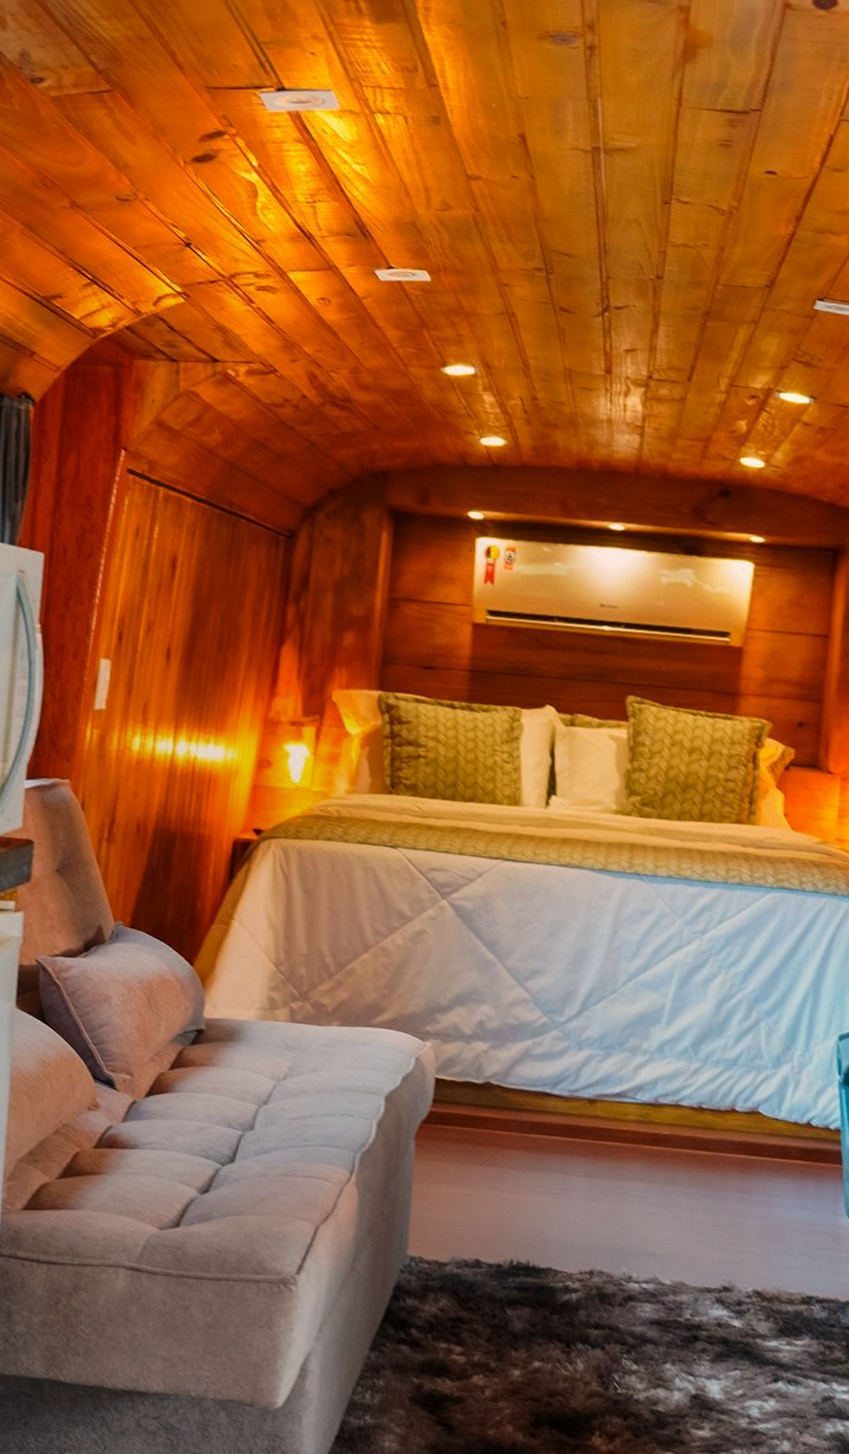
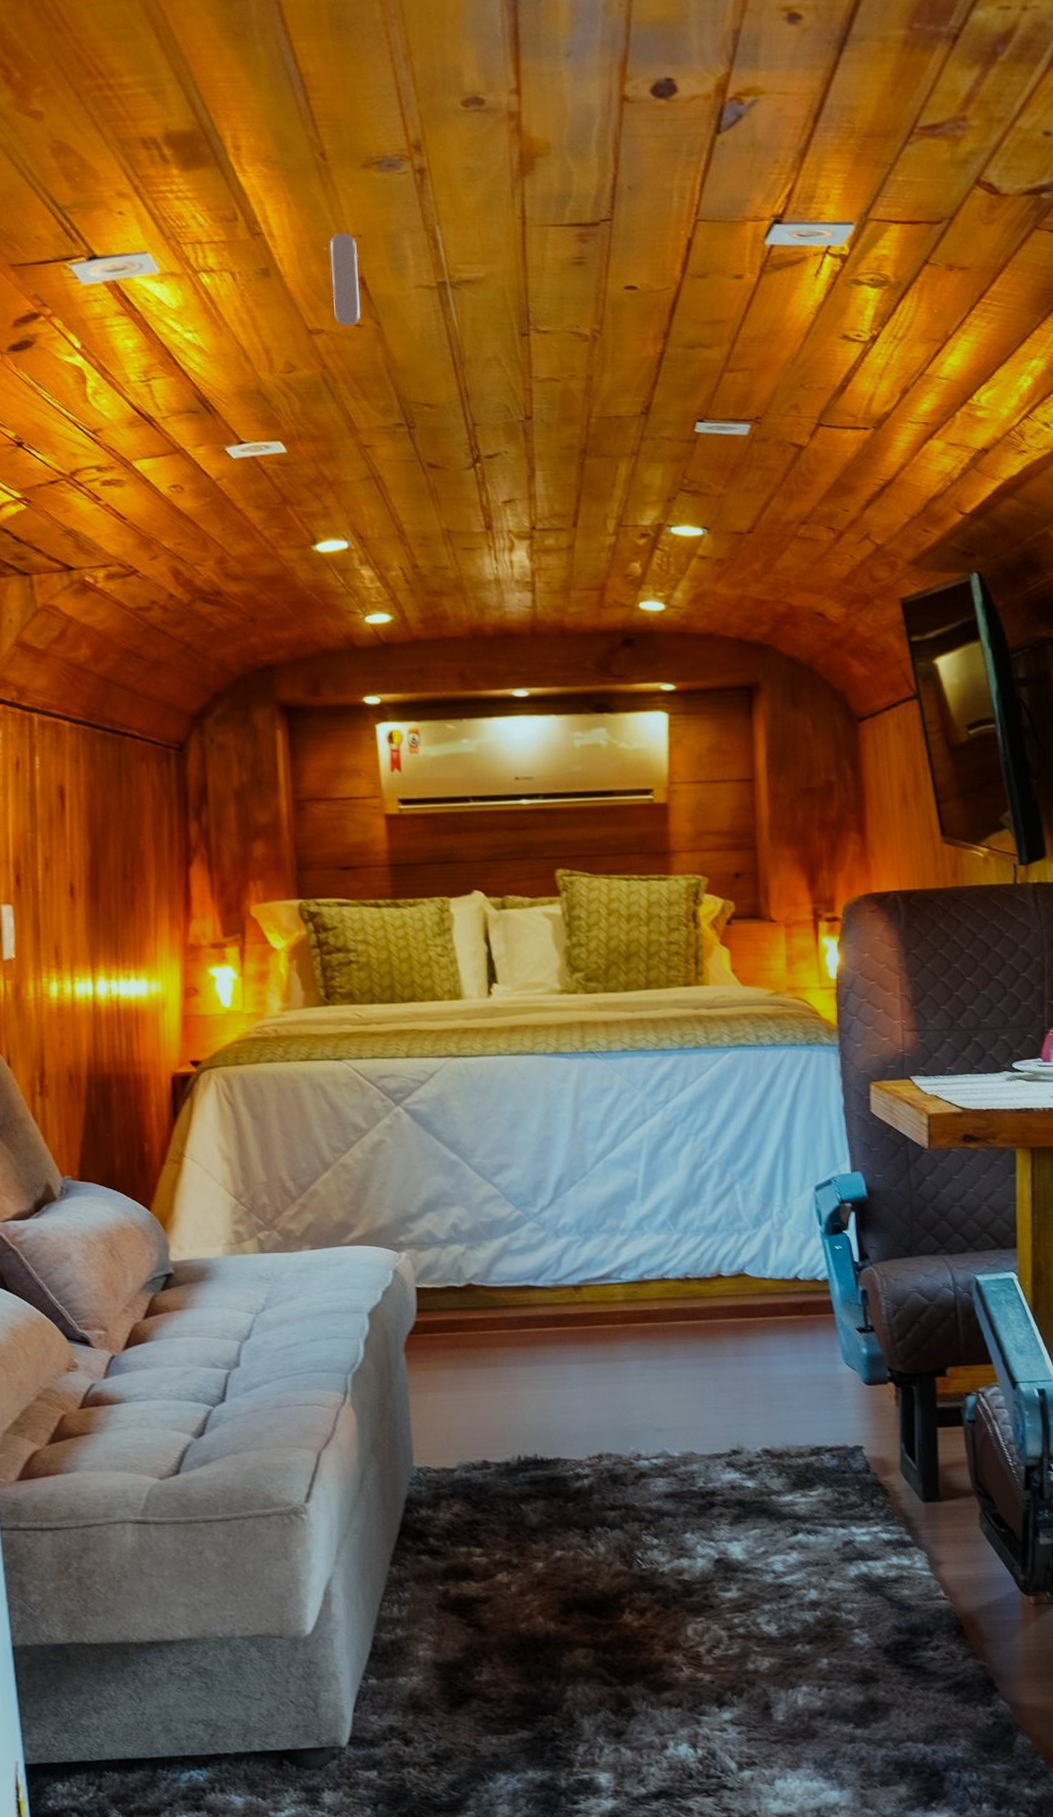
wheel: none [493,93,523,176] -> present [330,232,360,326]

